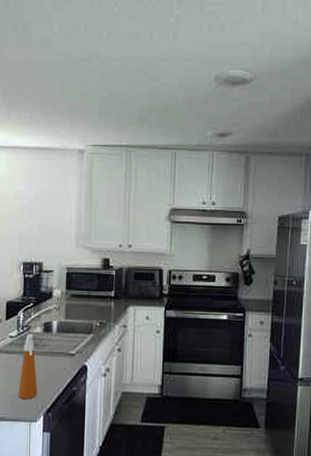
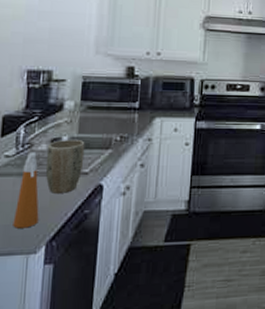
plant pot: none [40,323,71,371] -> present [45,139,85,193]

